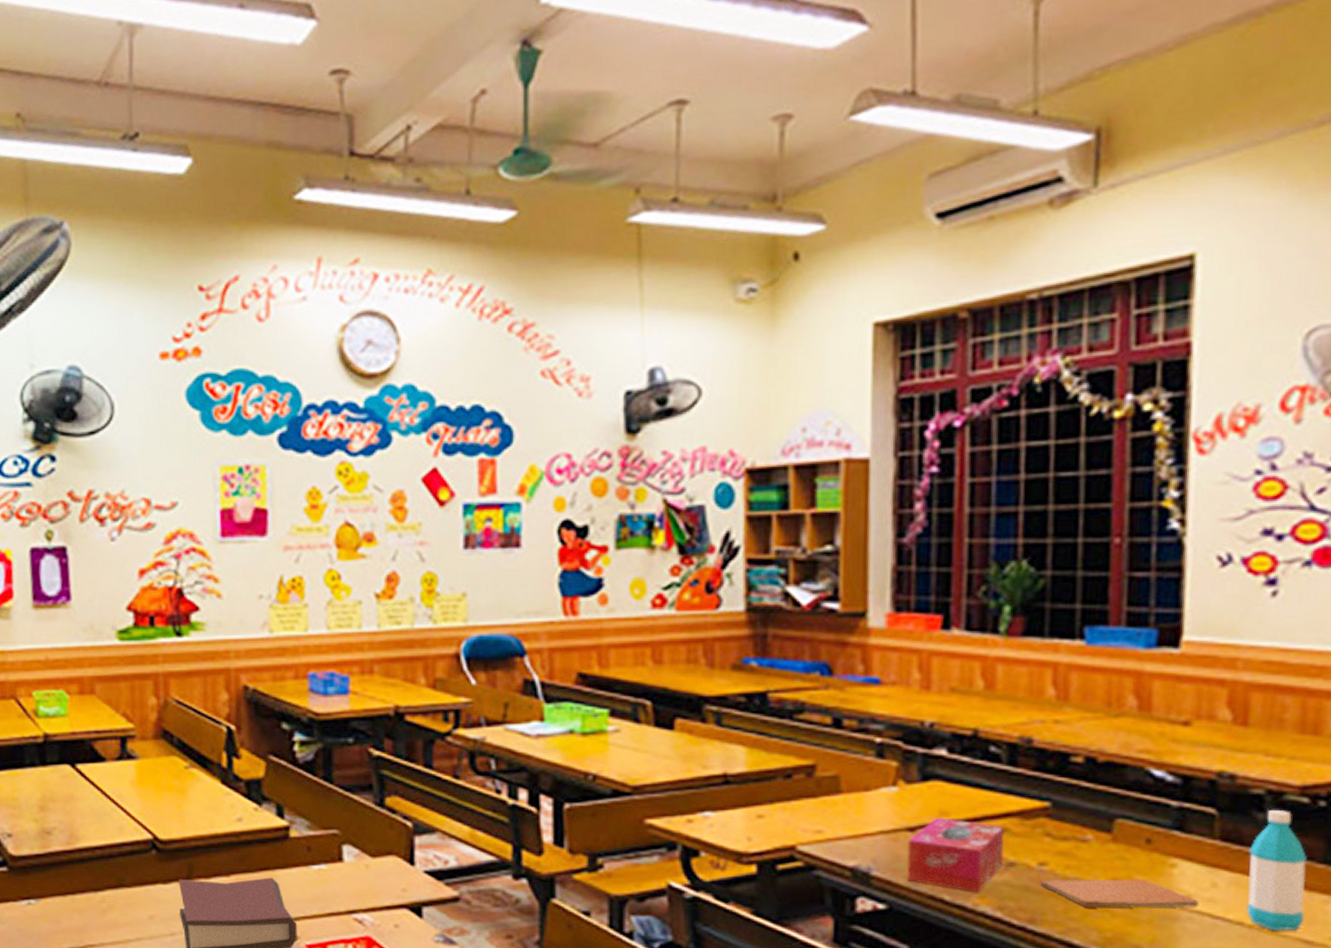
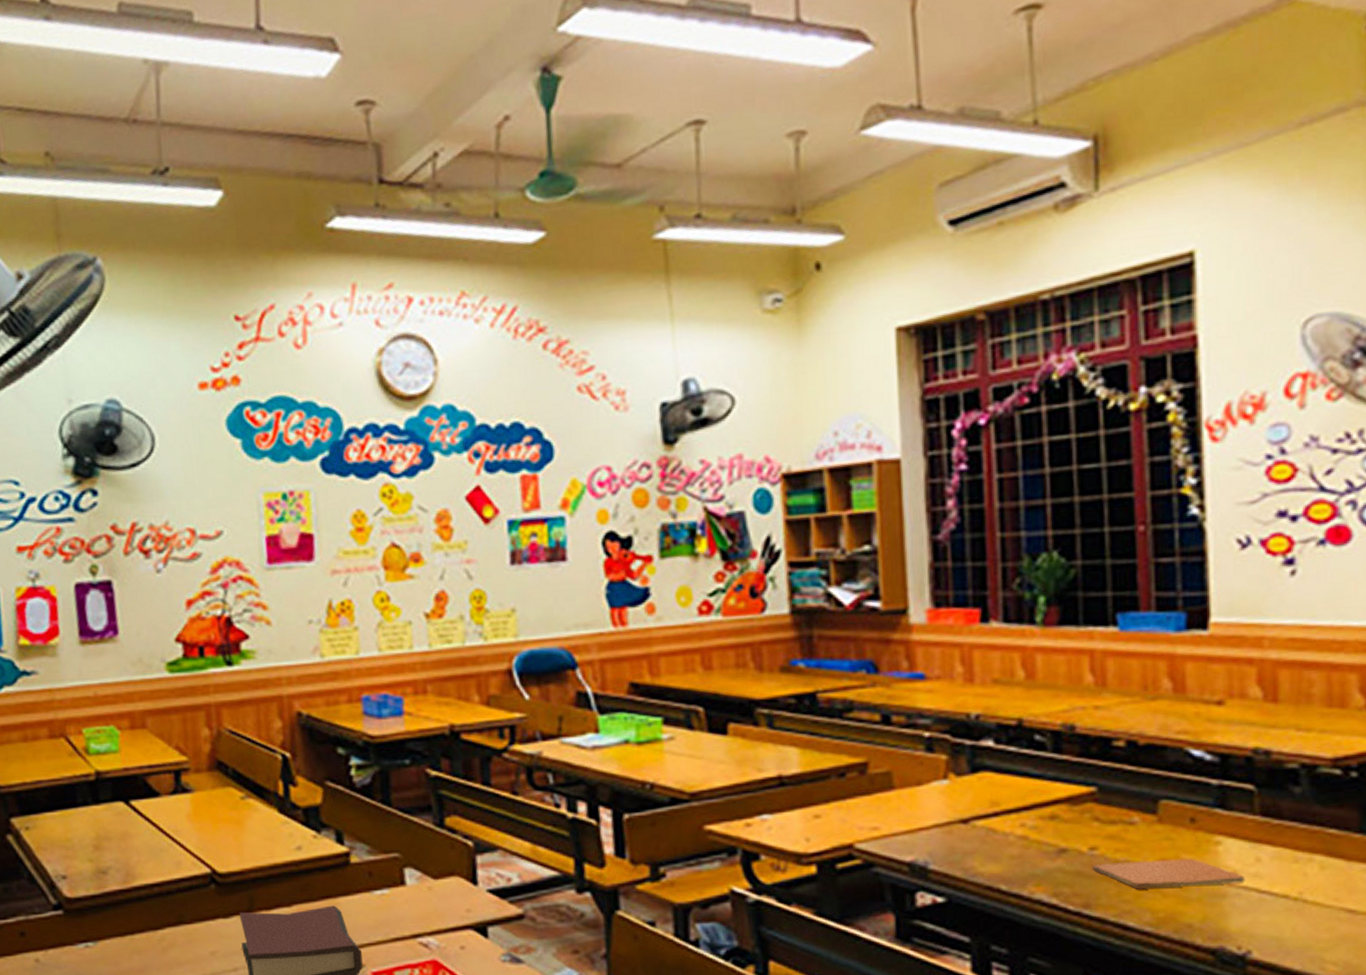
tissue box: present [906,817,1005,893] -> none [962,807,1056,881]
water bottle: present [1246,810,1307,931] -> none [1289,783,1347,902]

